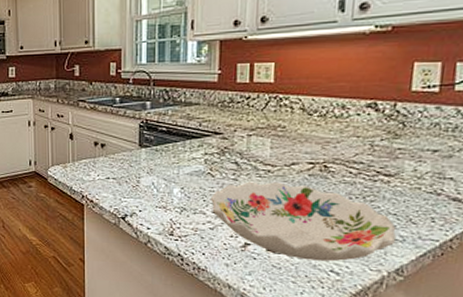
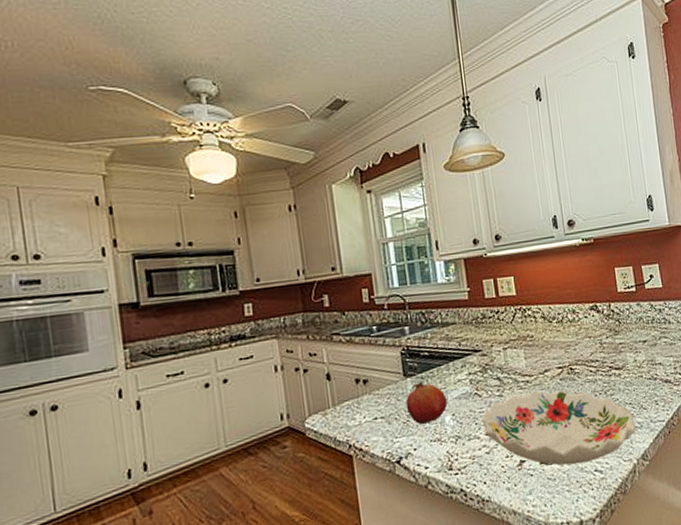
fruit: none [137,153,178,191] -> present [405,380,448,424]

